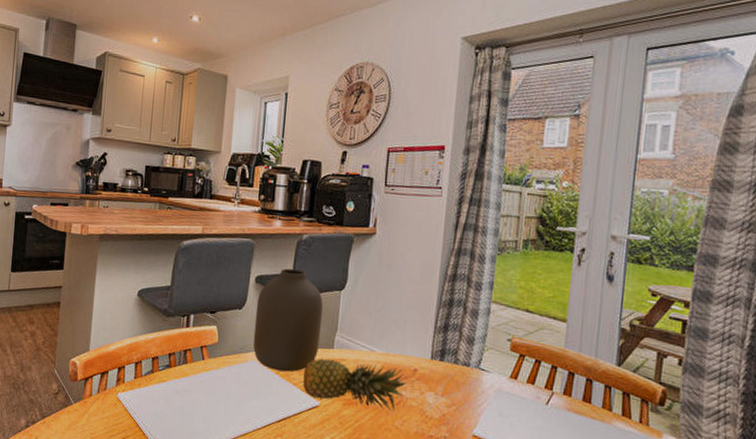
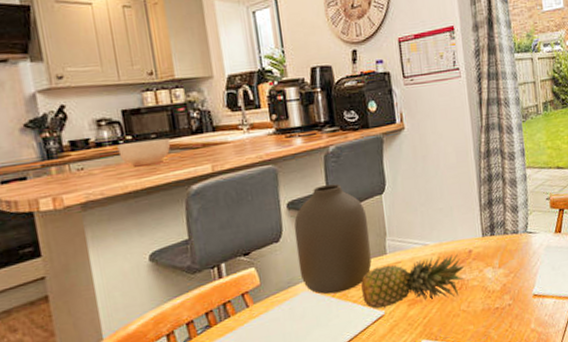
bowl: none [135,193,176,217] -> present [117,137,171,167]

